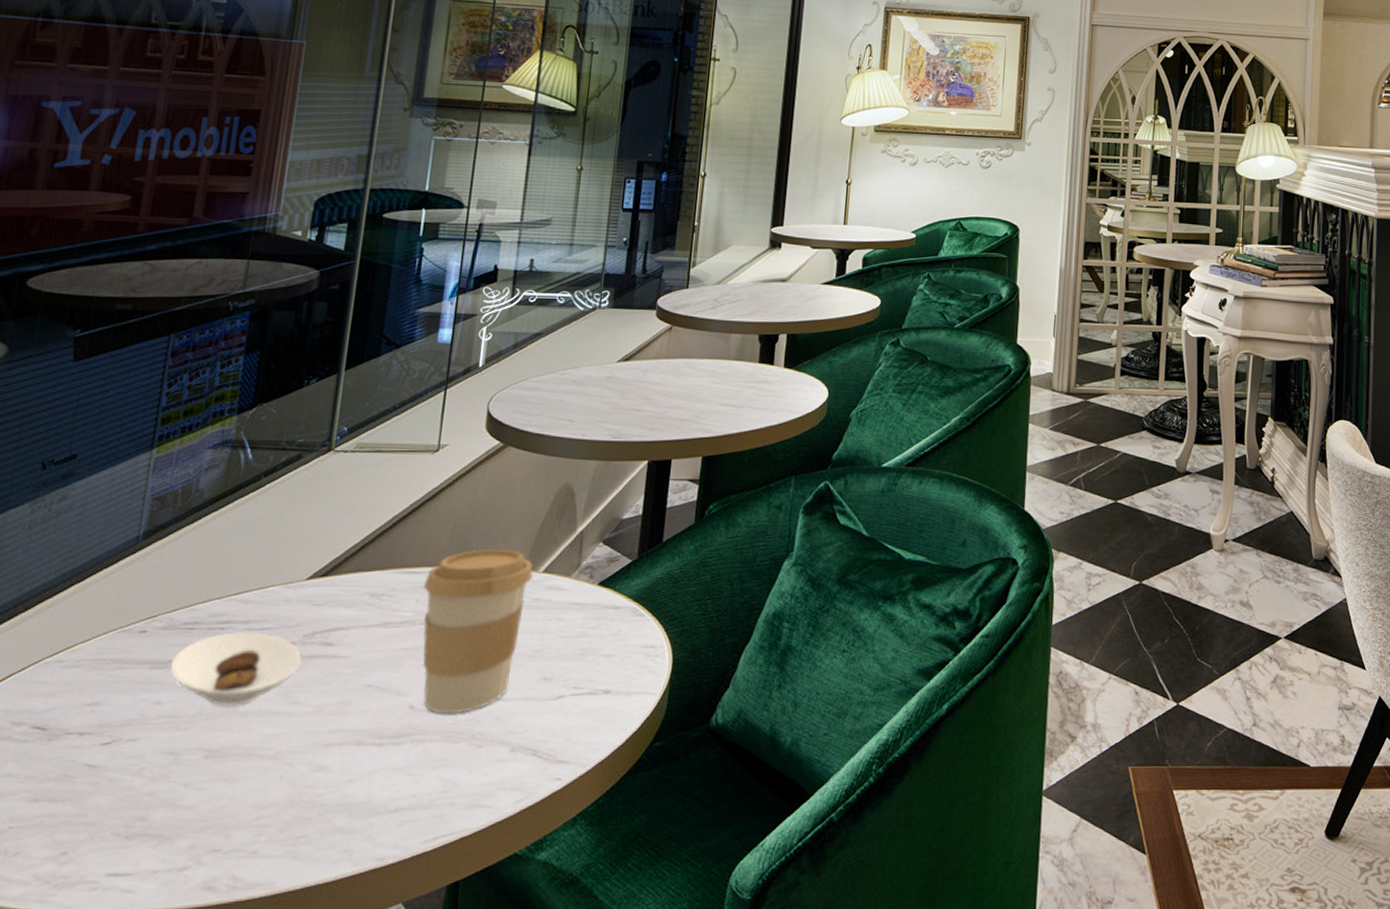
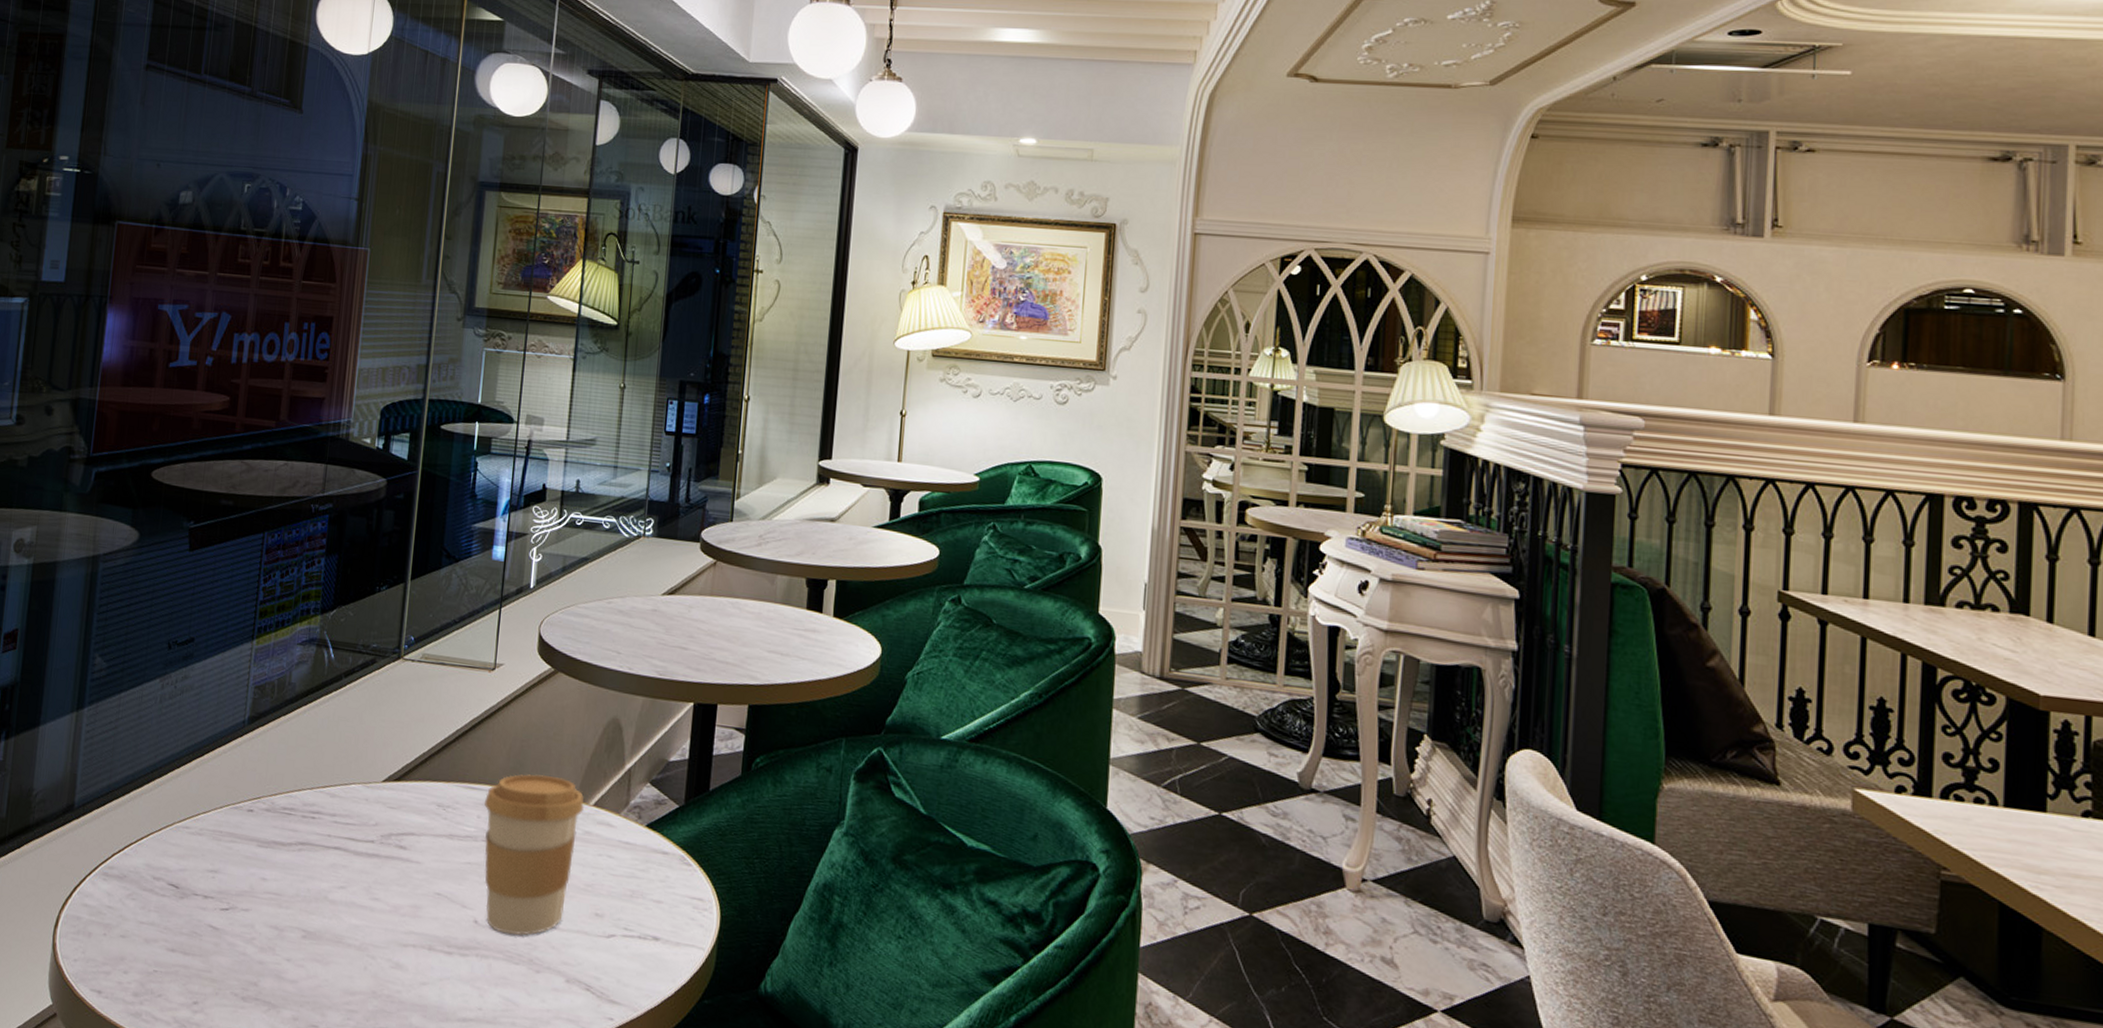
saucer: present [170,631,303,708] -> none [273,822,381,894]

